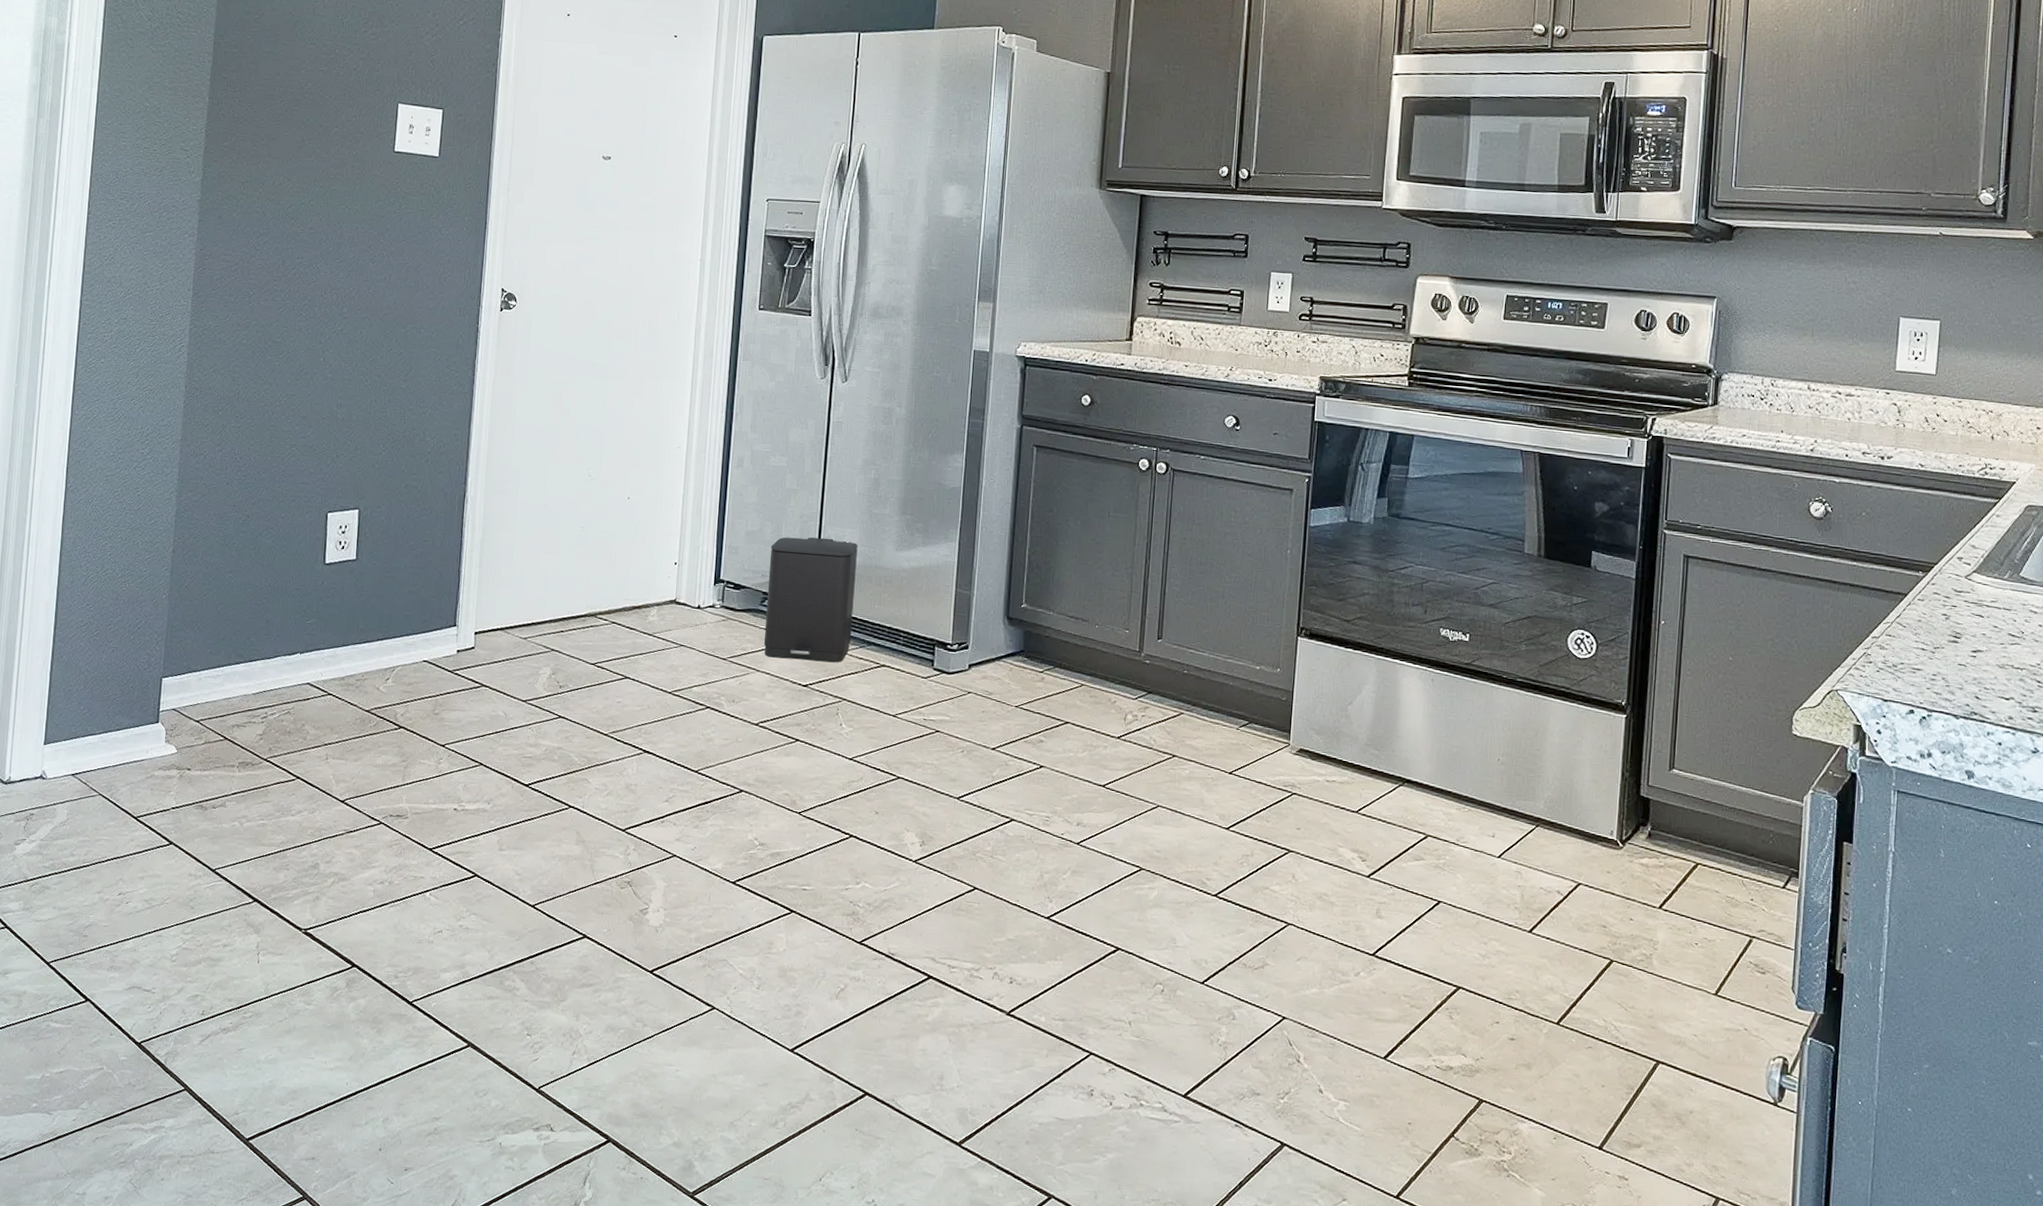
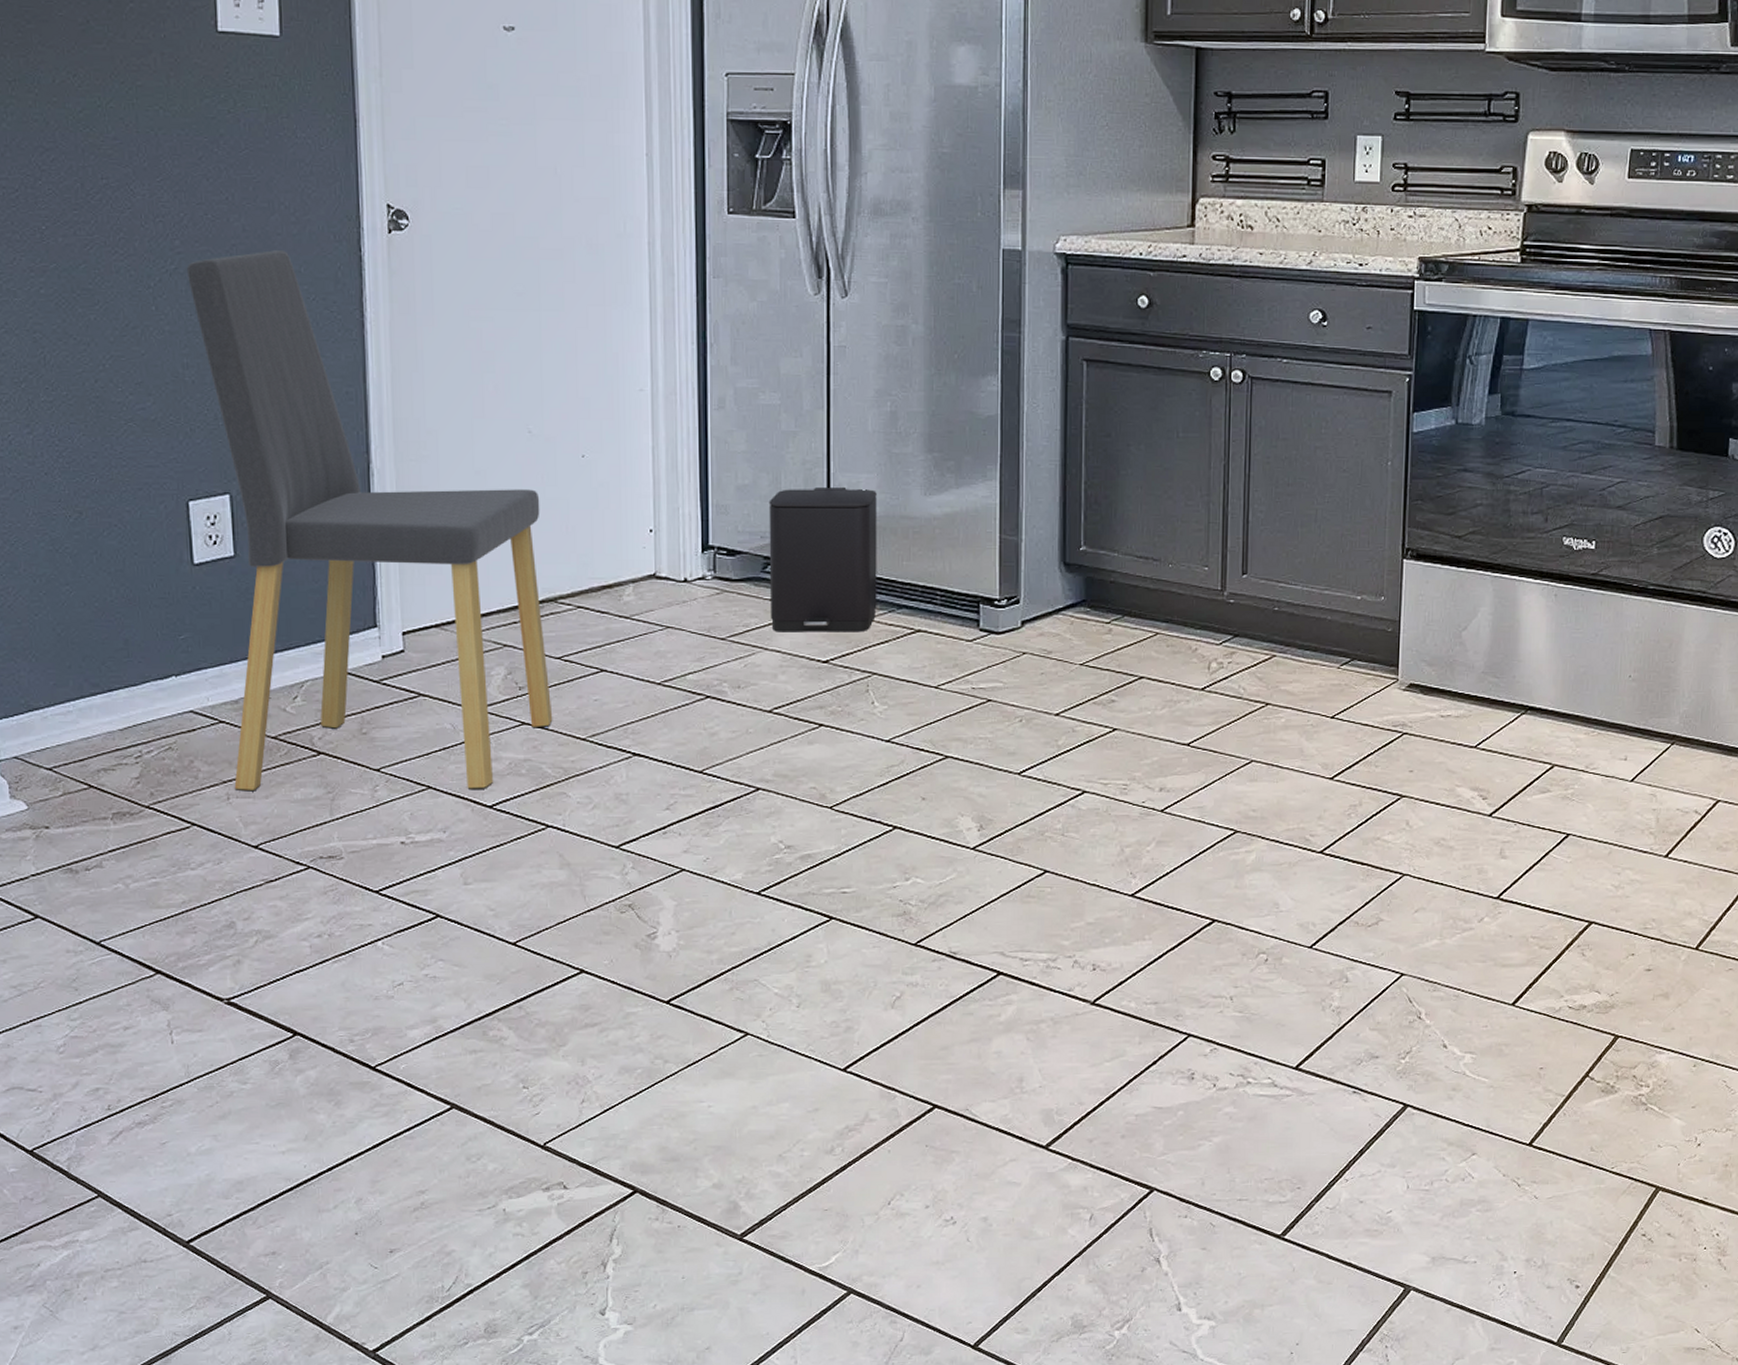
dining chair: none [332,319,592,770] -> present [186,250,553,792]

